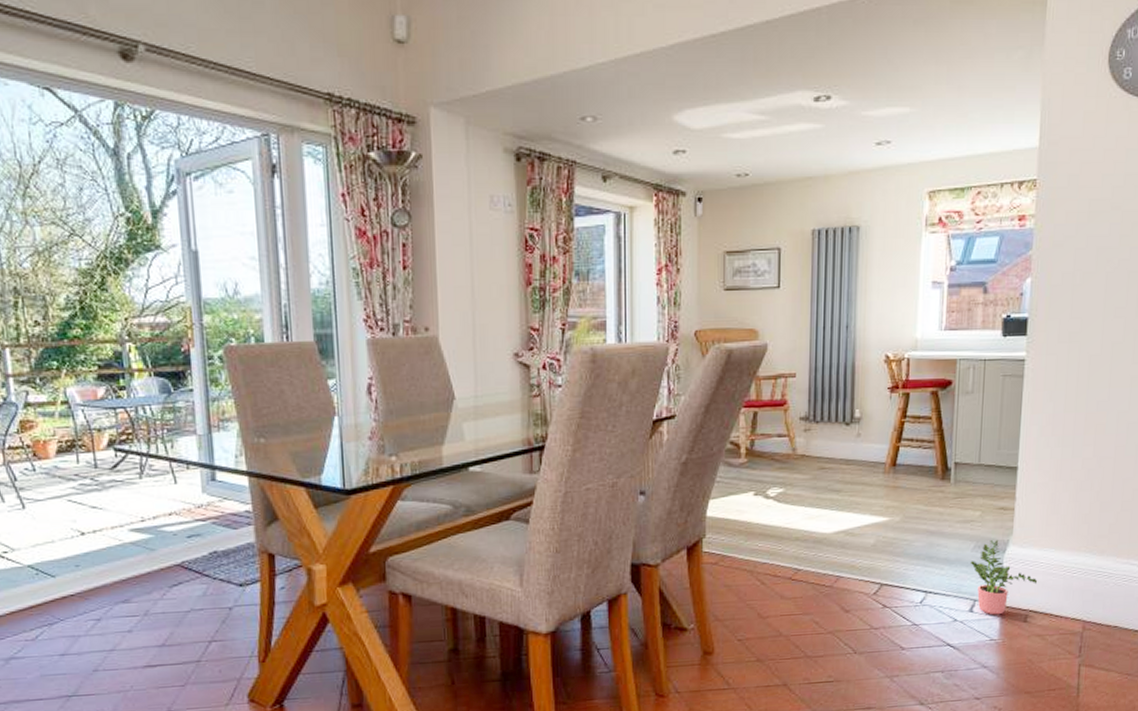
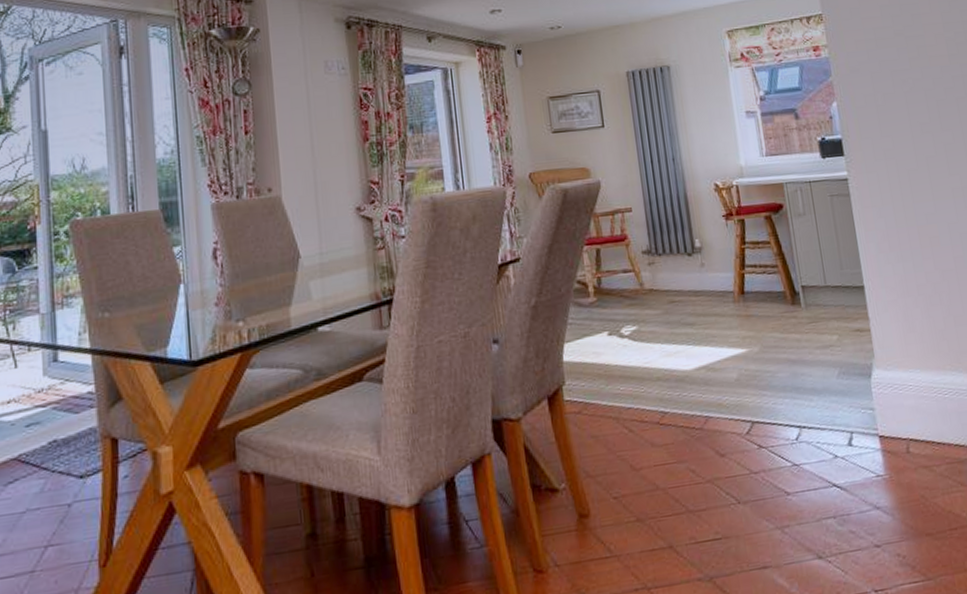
potted plant: present [970,540,1038,615] -> none [838,364,911,448]

